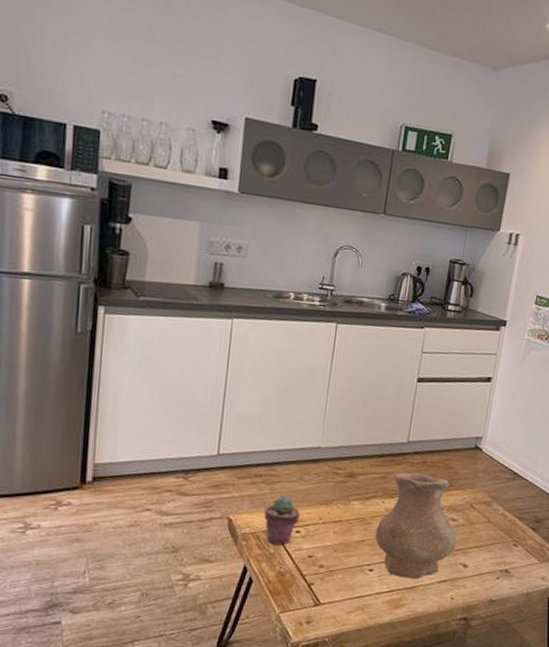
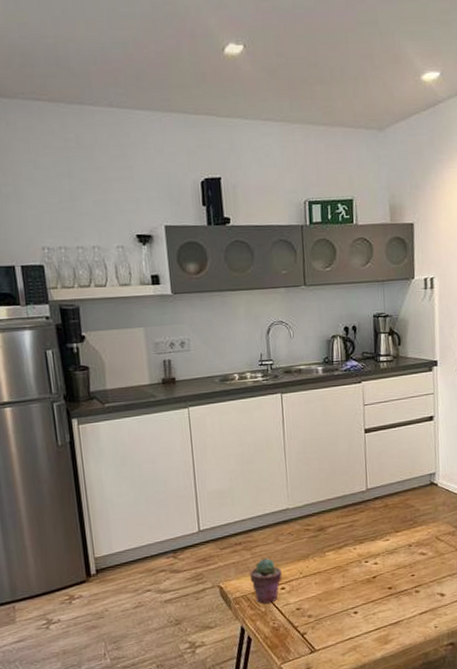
vase: present [375,472,457,579] -> none [353,516,430,616]

